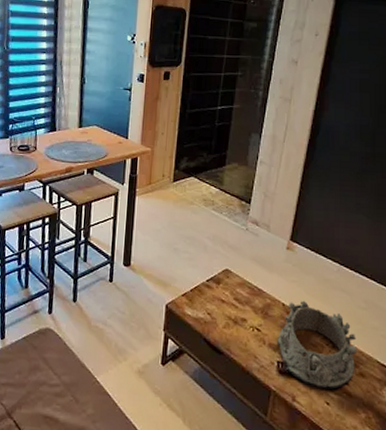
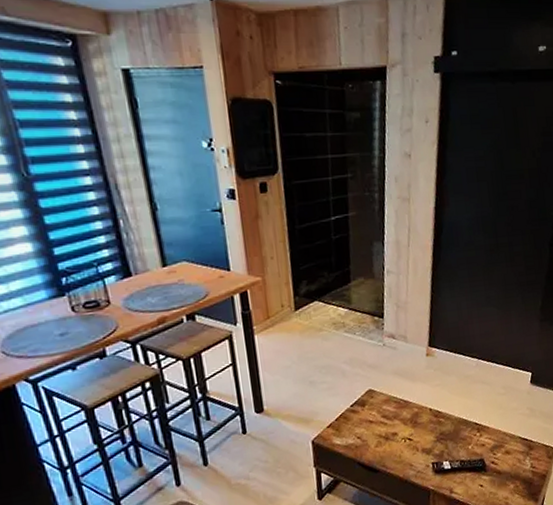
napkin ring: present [277,300,358,390] -> none [429,400,502,476]

